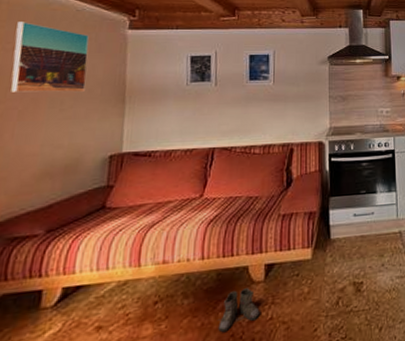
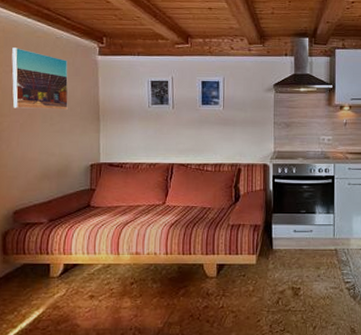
boots: present [217,288,260,333] -> none [179,281,213,313]

